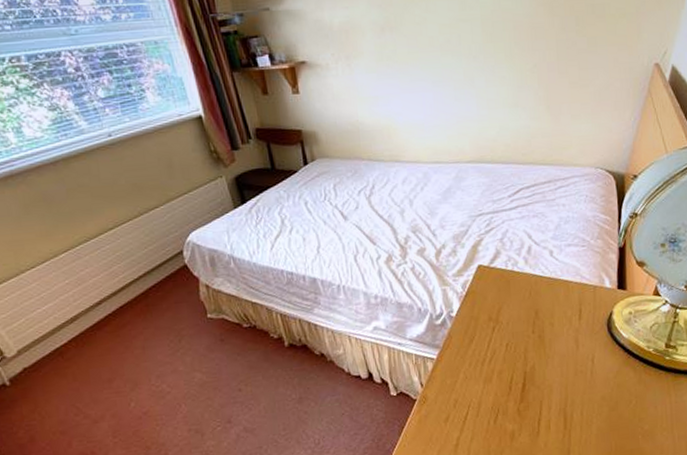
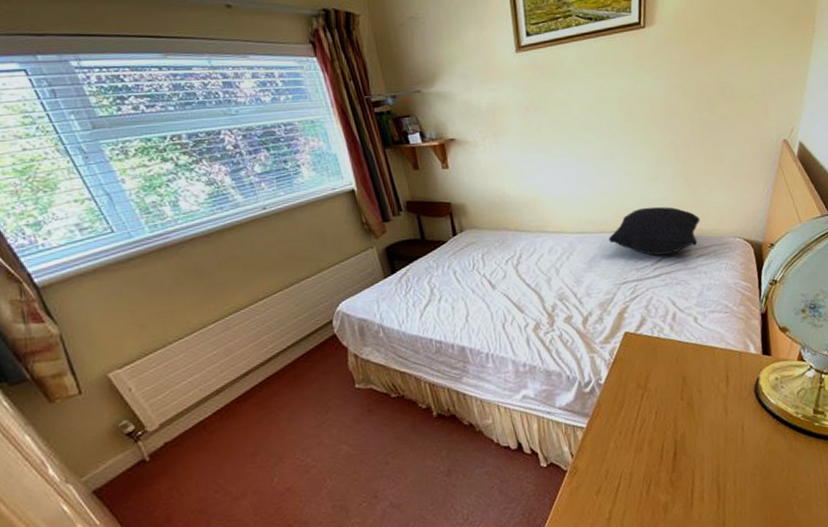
pillow: none [465,135,561,187] -> present [609,206,700,256]

